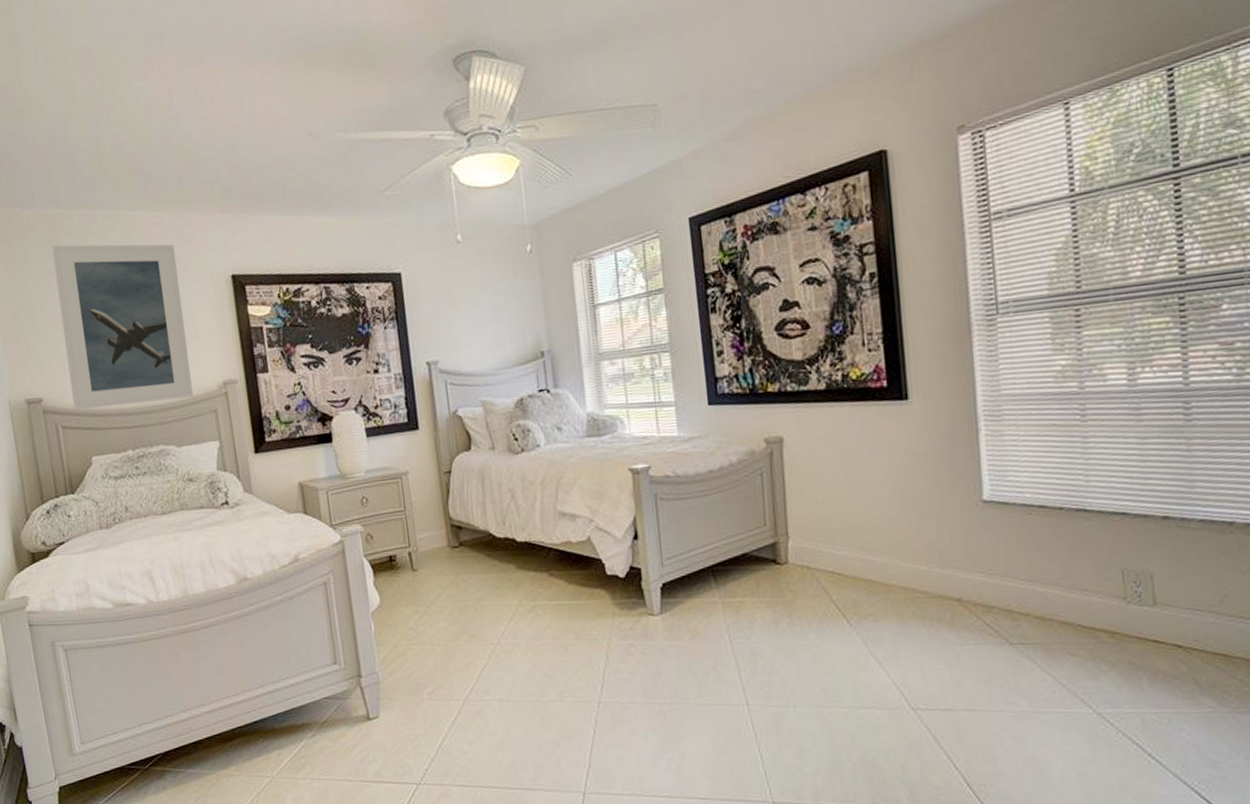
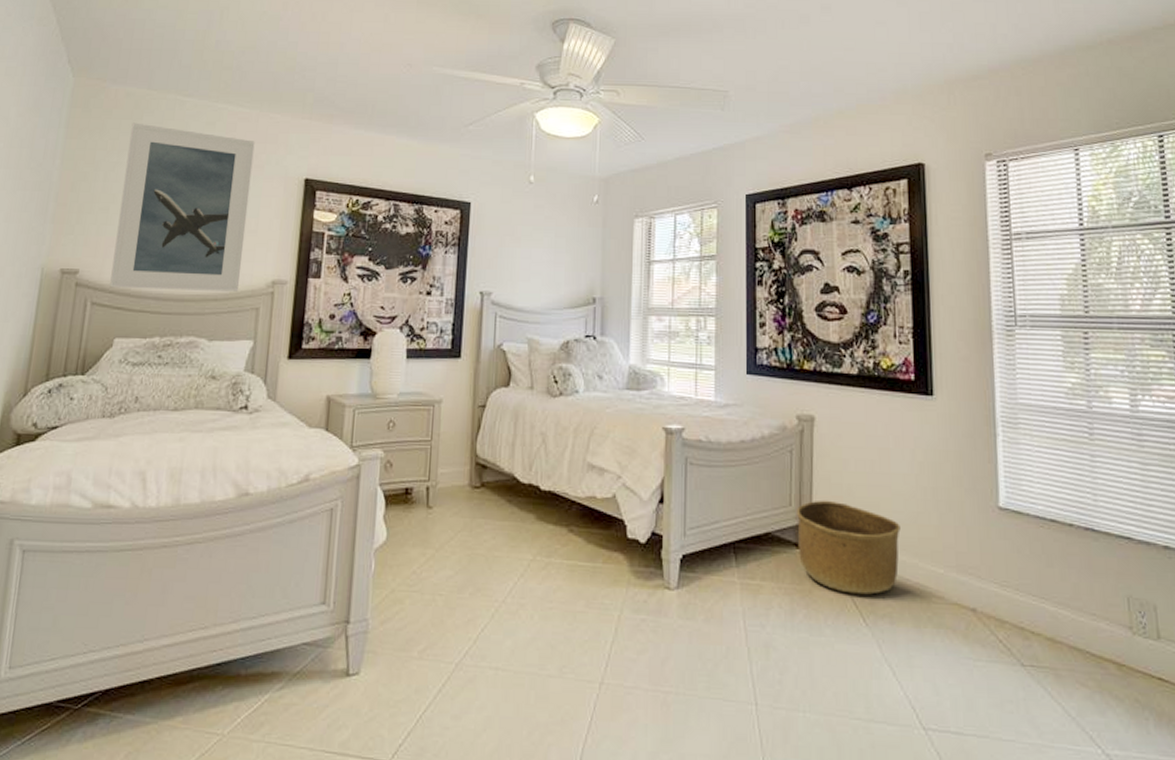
basket: none [772,515,880,599] -> present [797,500,900,595]

